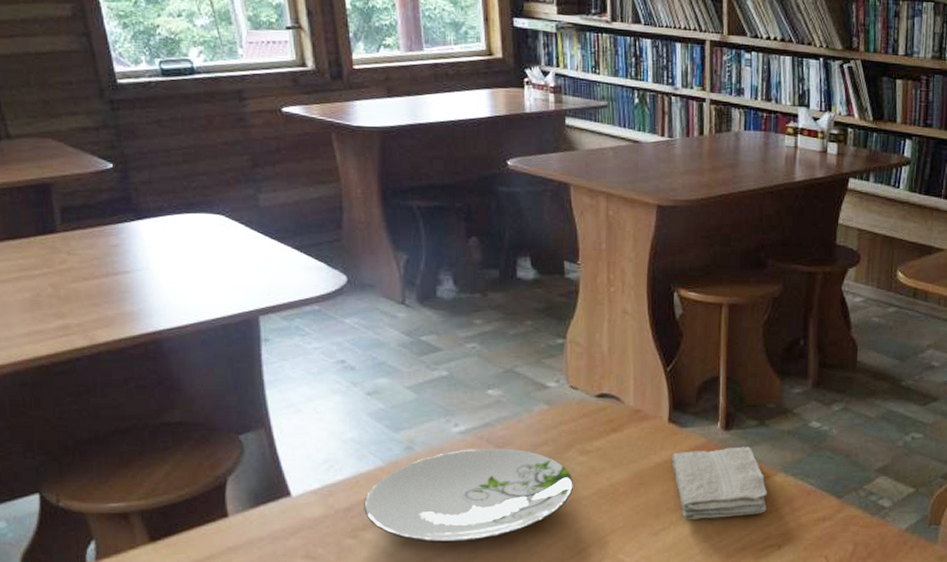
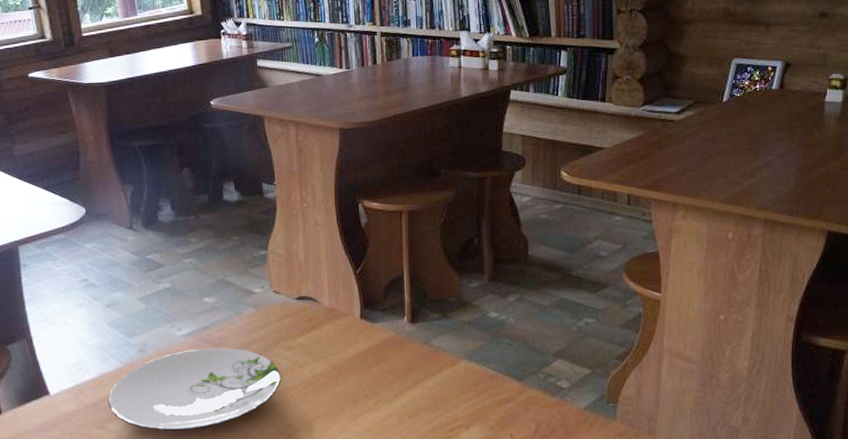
washcloth: present [670,446,767,520] -> none [364,337,453,406]

